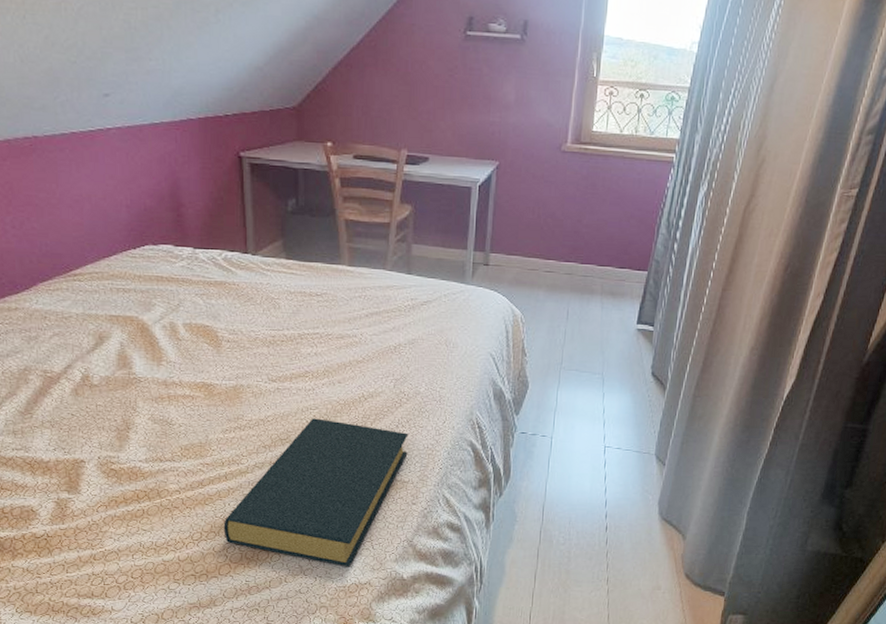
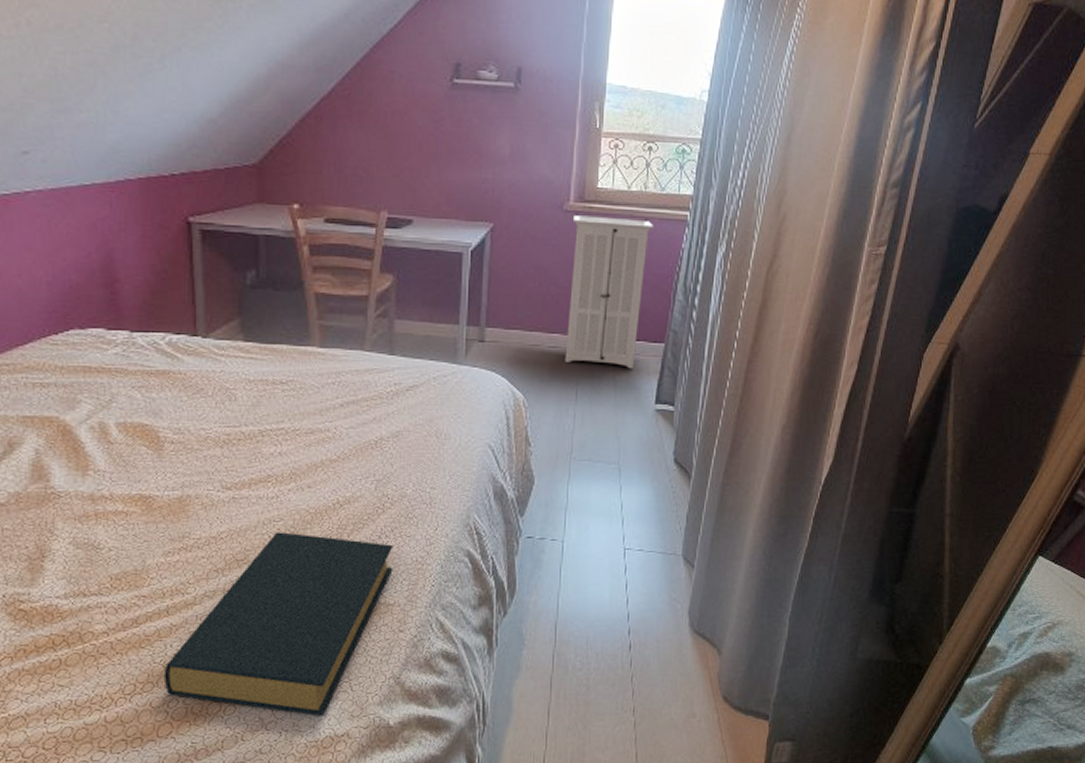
storage cabinet: none [558,154,643,293] -> present [565,214,654,369]

